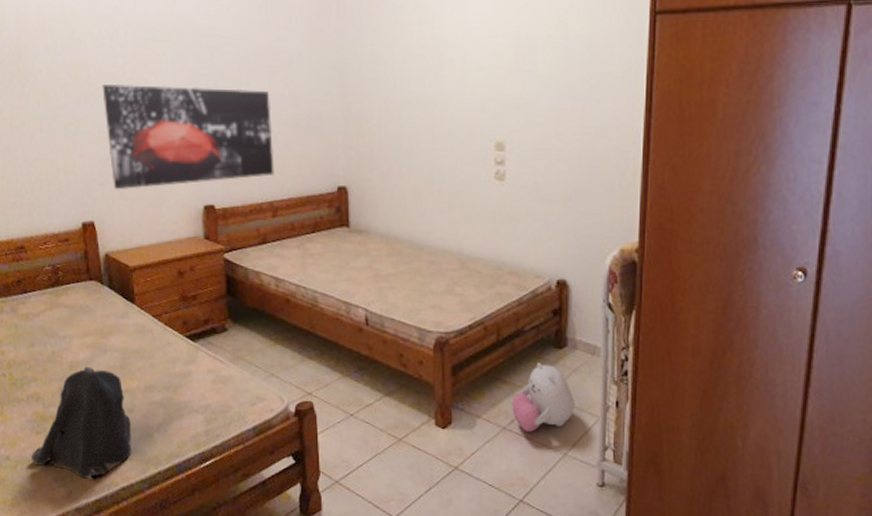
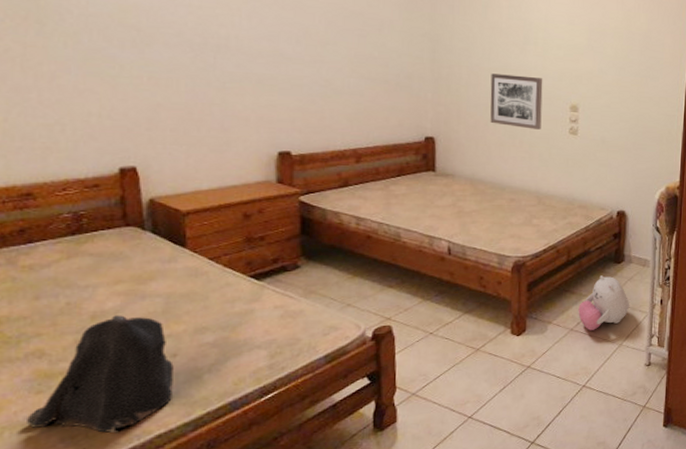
wall art: present [102,83,274,190] -> none [156,31,360,136]
wall art: none [403,107,462,175] -> present [490,73,543,130]

